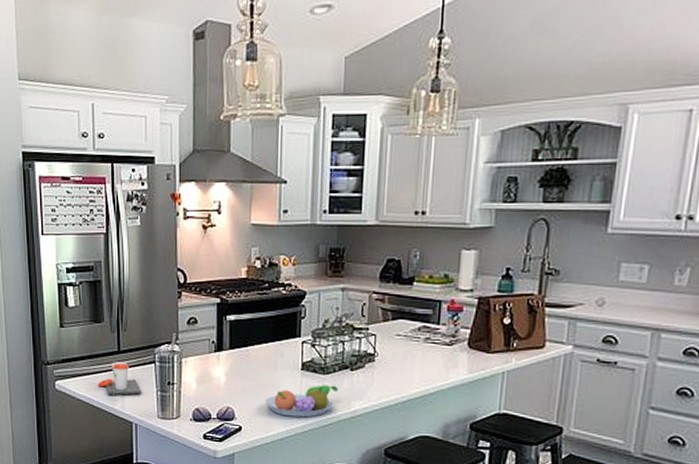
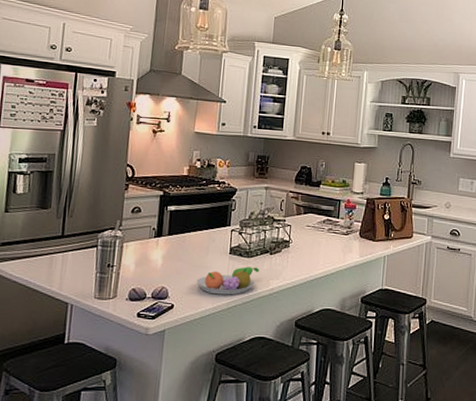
cup: present [97,362,142,396] -> none [36,245,82,278]

